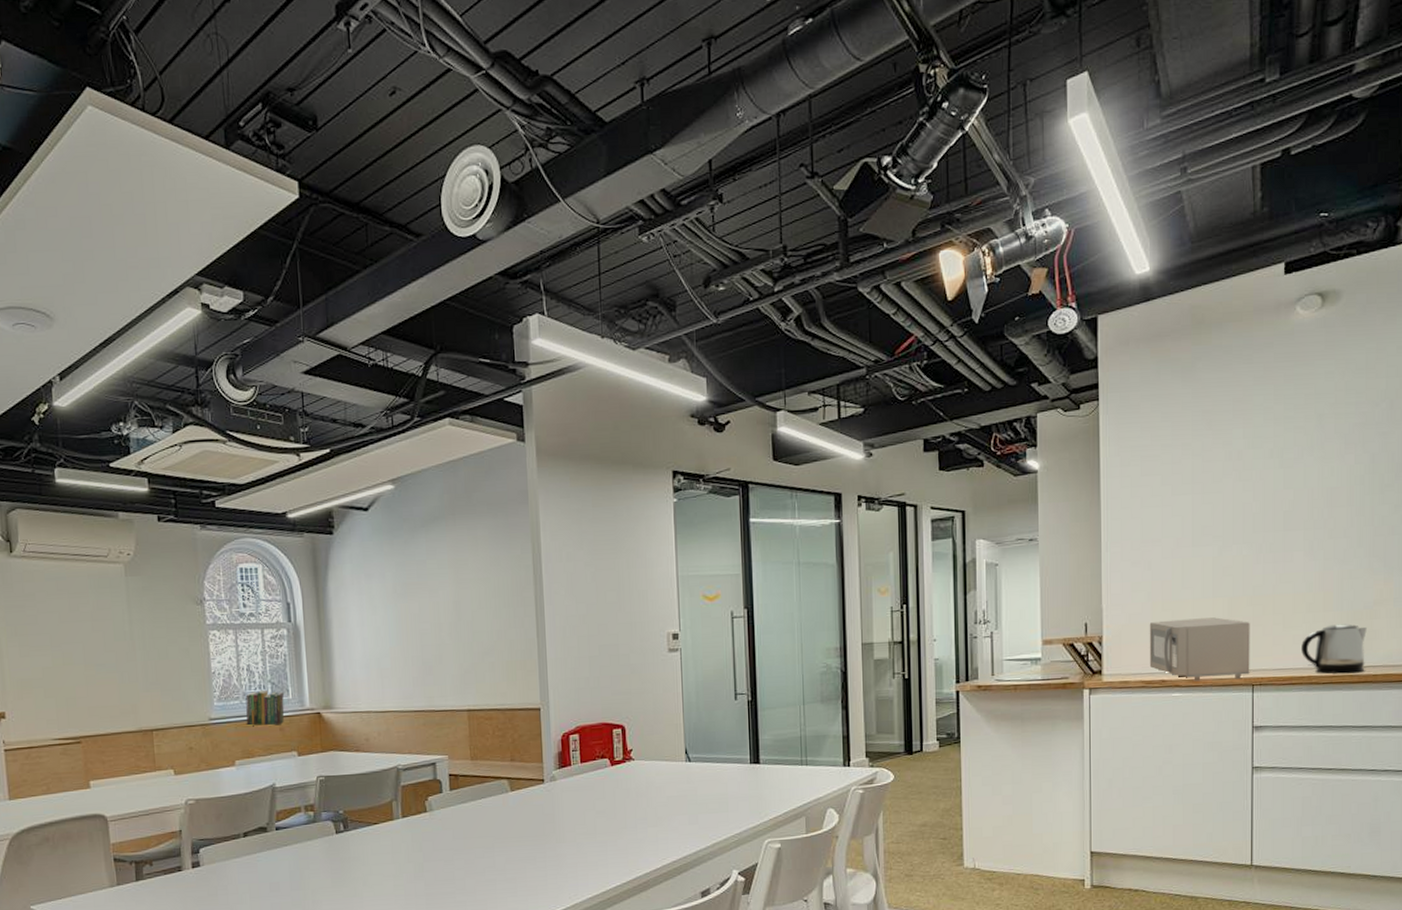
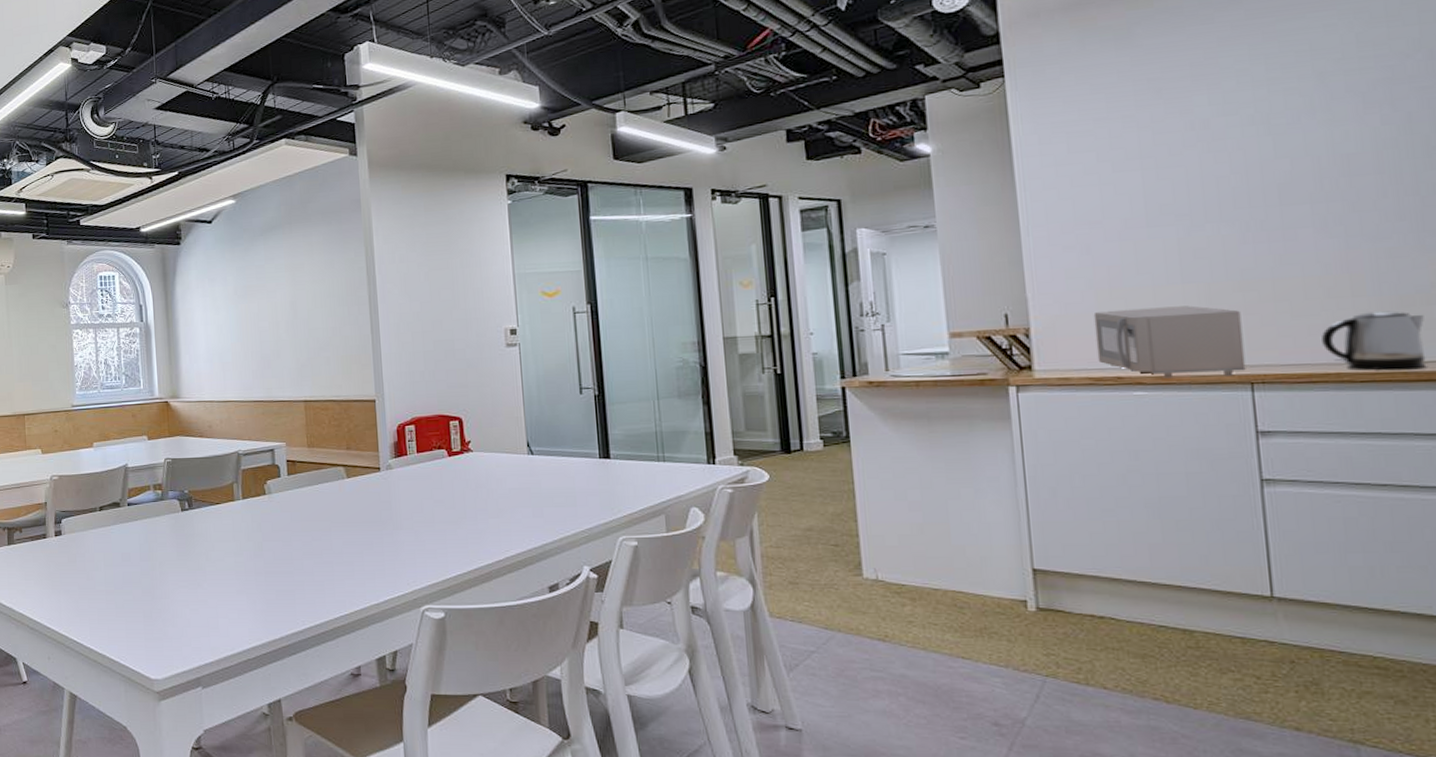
books: present [245,689,285,726] -> none [103,381,137,413]

